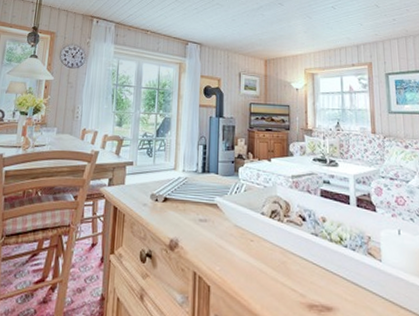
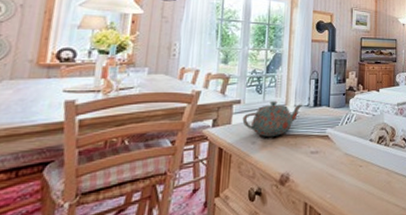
teapot: none [134,164,192,200] -> present [242,101,304,137]

